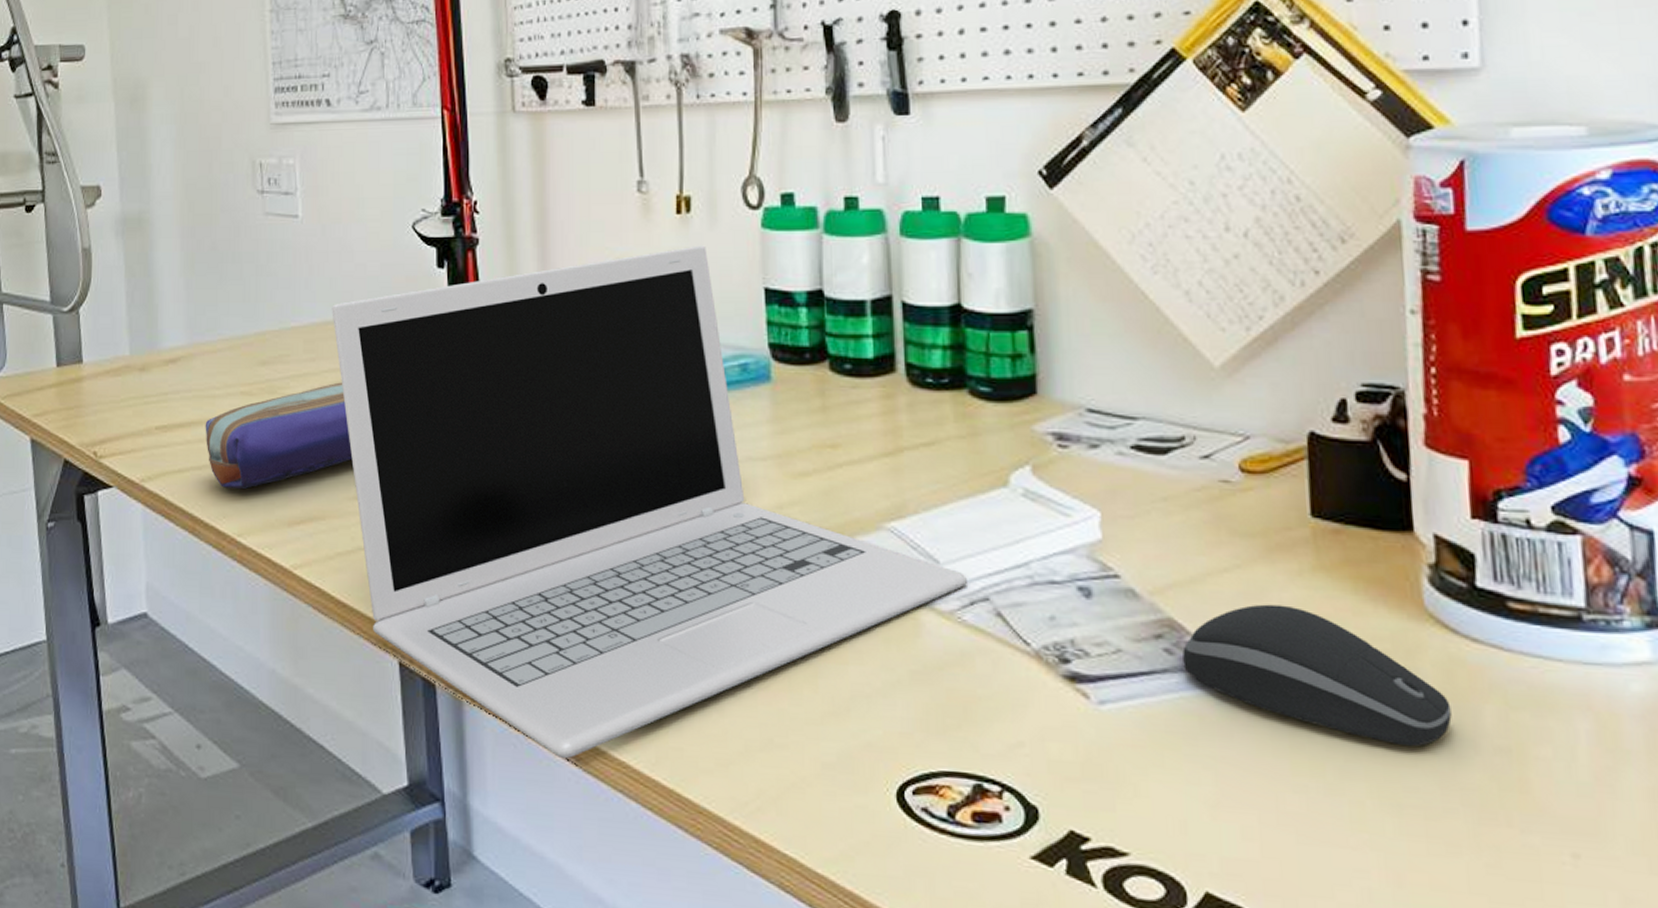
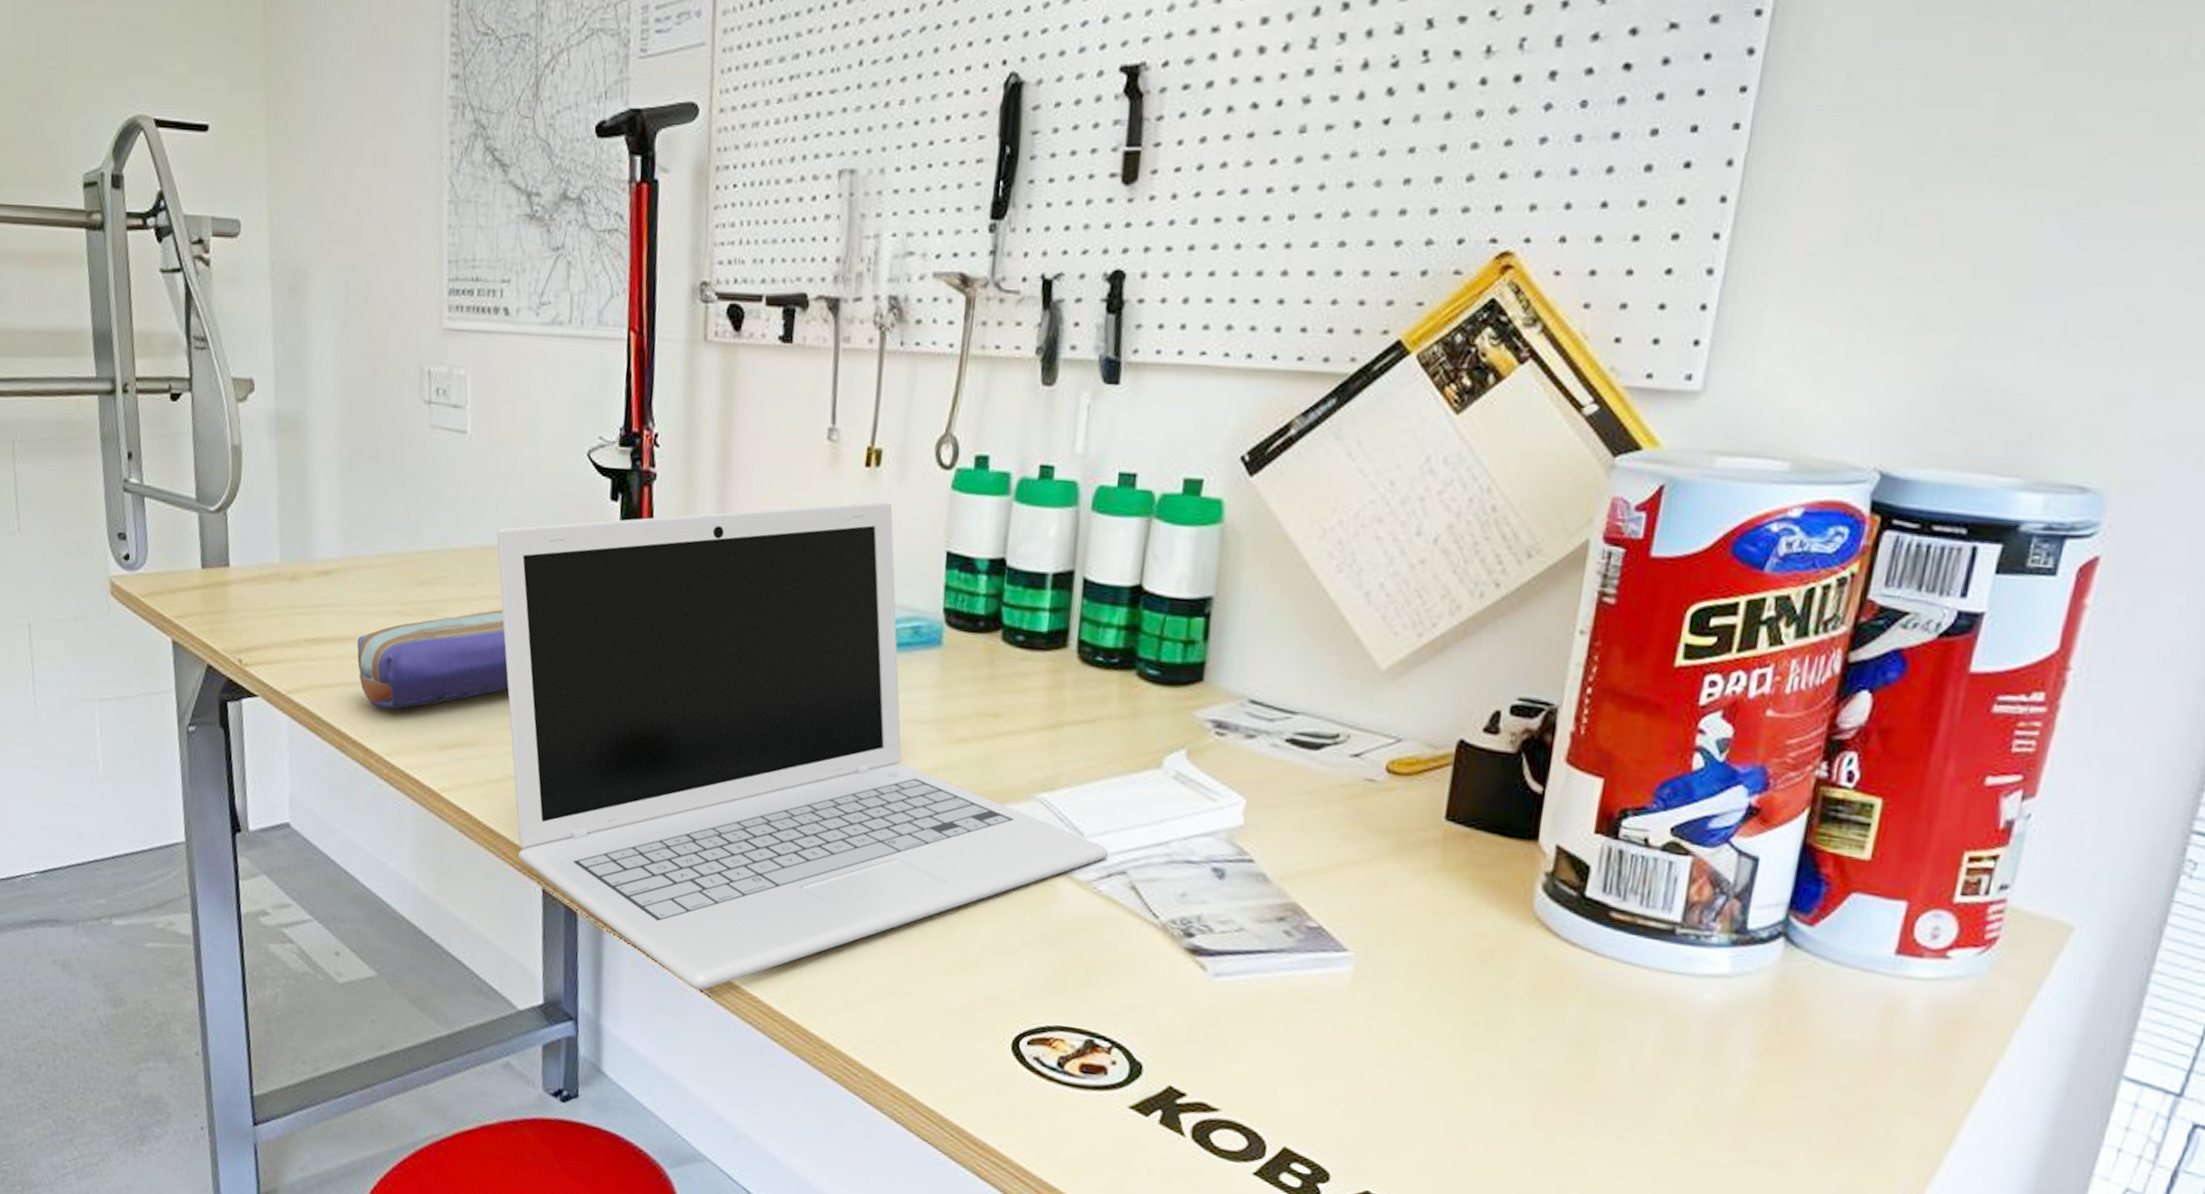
computer mouse: present [1182,604,1452,747] -> none [1299,897,1539,1035]

